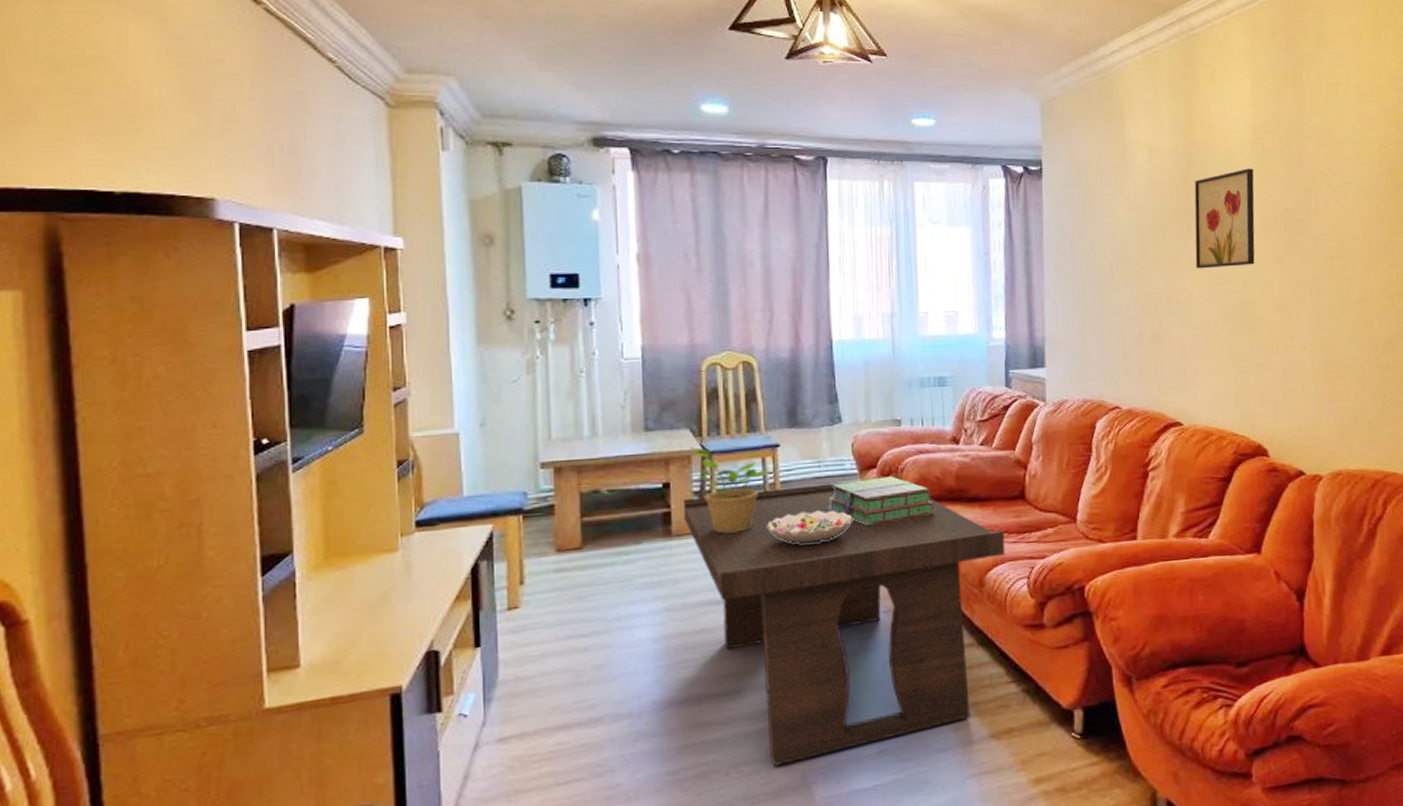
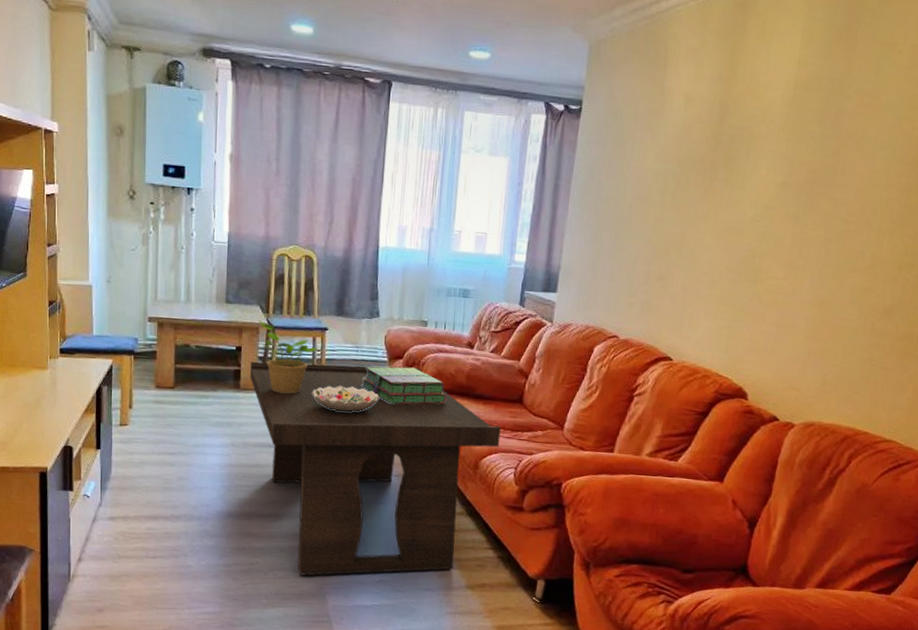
wall art: present [1194,168,1255,269] -> none [711,125,787,221]

